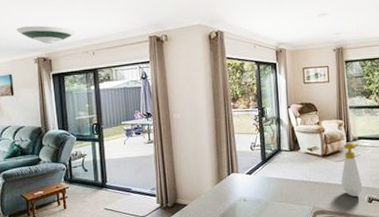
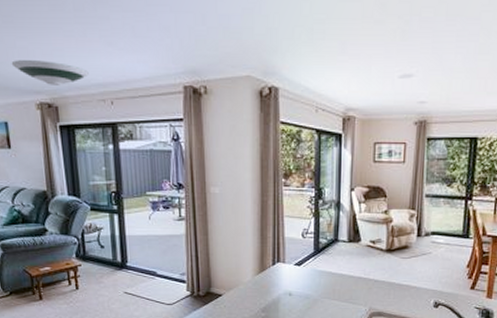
soap bottle: present [341,143,363,197] -> none [405,238,432,300]

